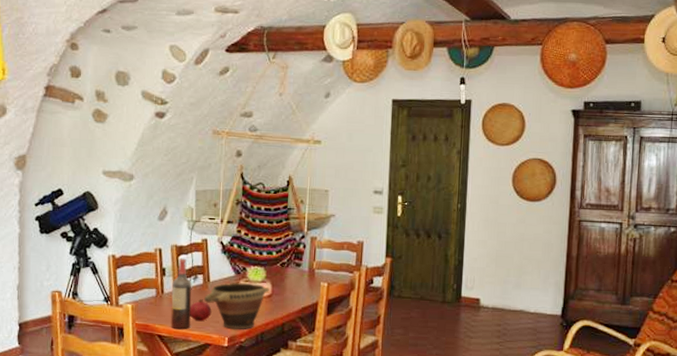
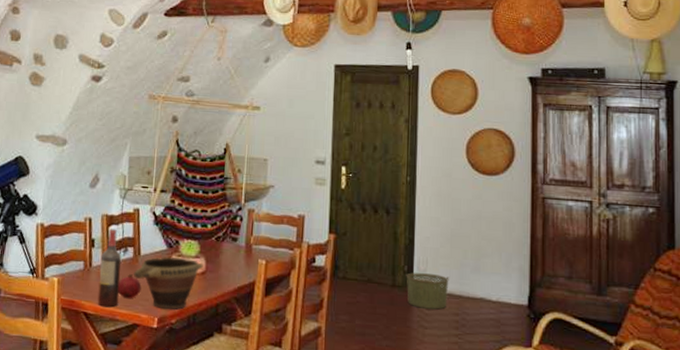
basket: none [455,289,494,322] -> present [406,272,449,310]

